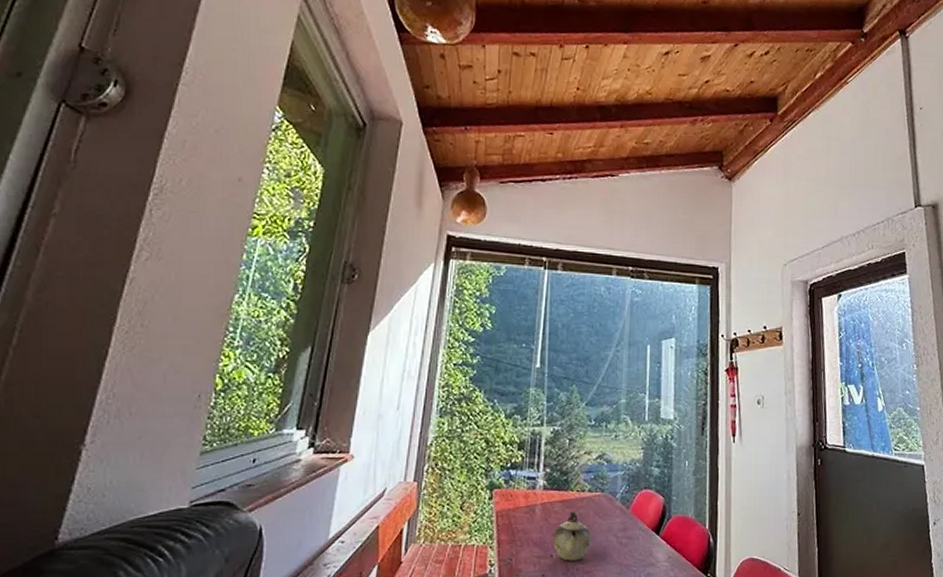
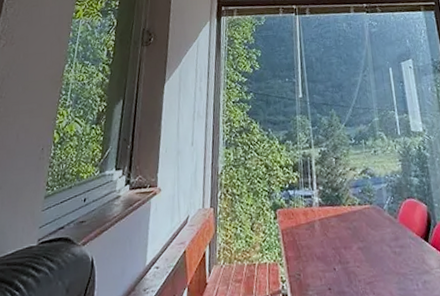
teapot: present [552,512,591,561] -> none [333,225,368,273]

